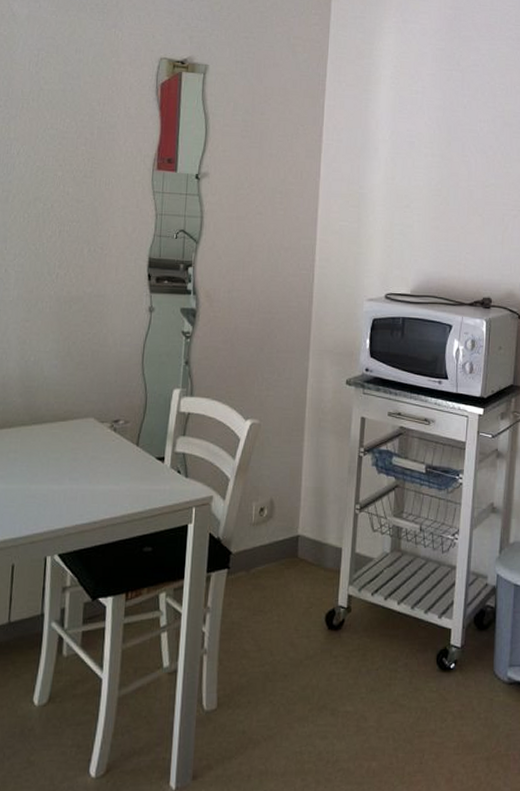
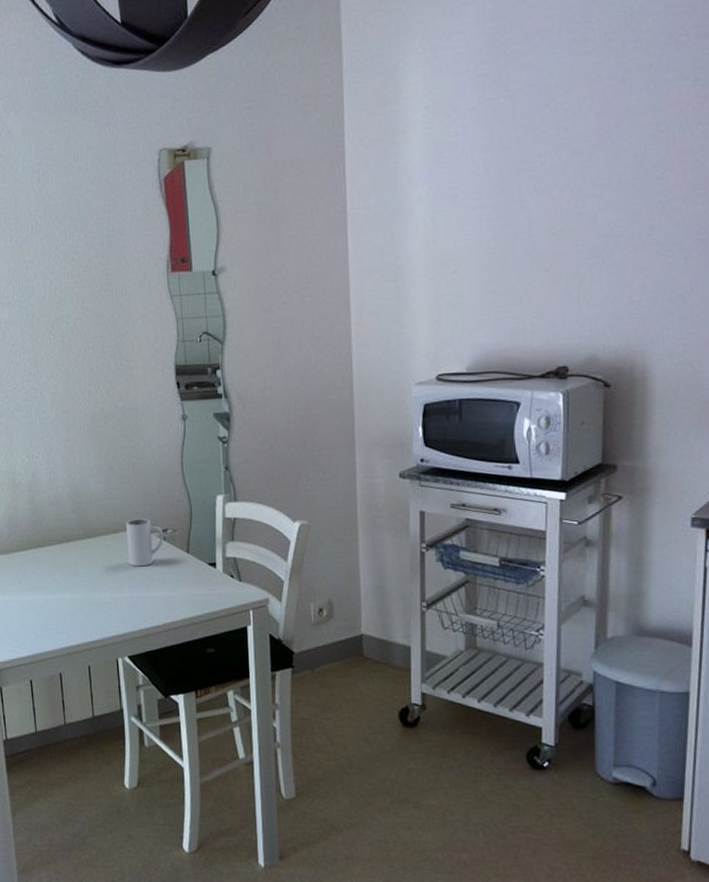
mug: none [73,407,114,458] -> present [126,518,163,567]

